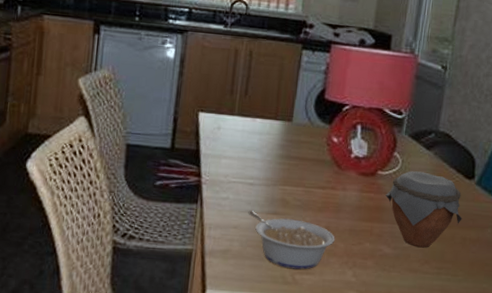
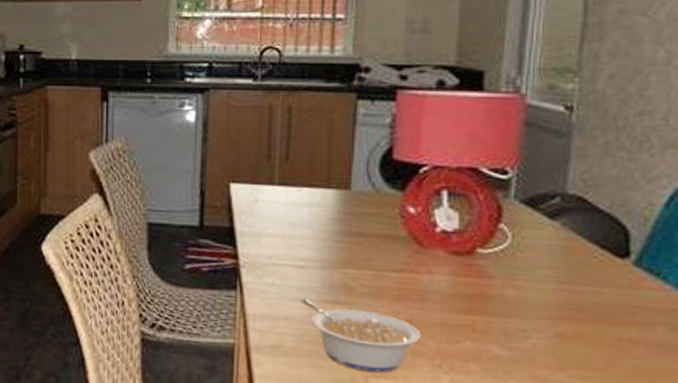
jar: present [385,171,462,248] -> none [490,248,614,350]

